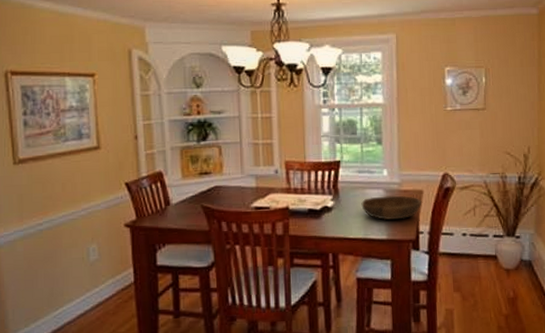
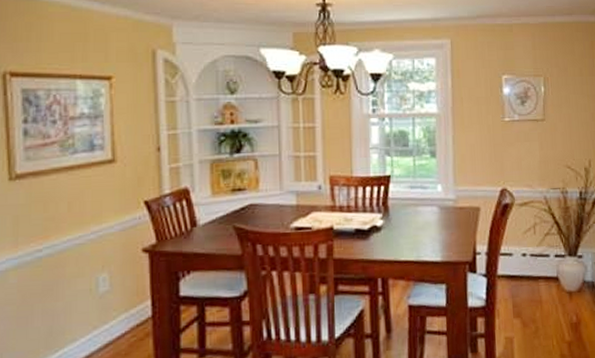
bowl: present [361,195,422,221] -> none [413,213,479,241]

